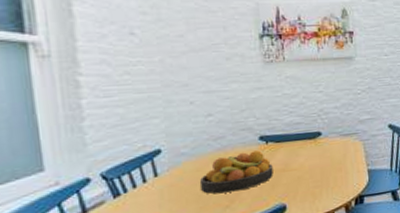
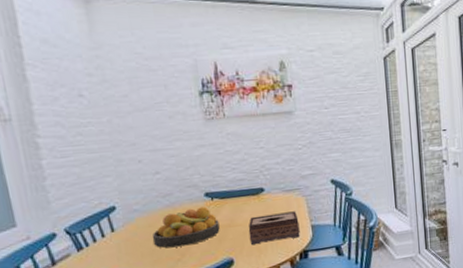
tissue box: none [303,155,357,191] -> present [248,211,301,246]

